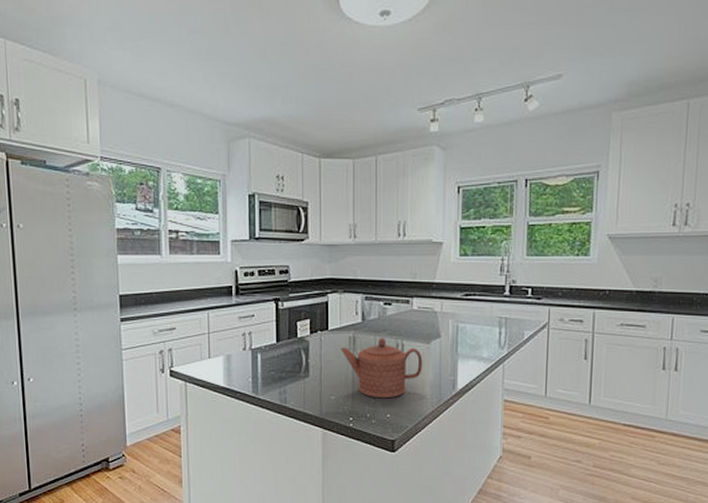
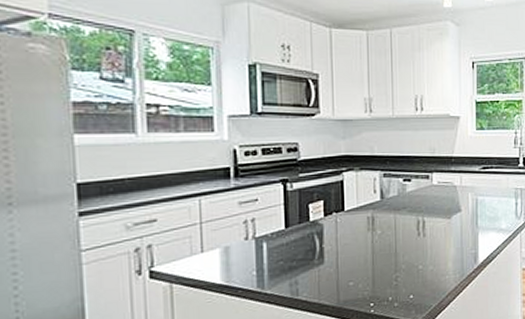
teapot: present [341,338,423,399] -> none [358,216,444,280]

